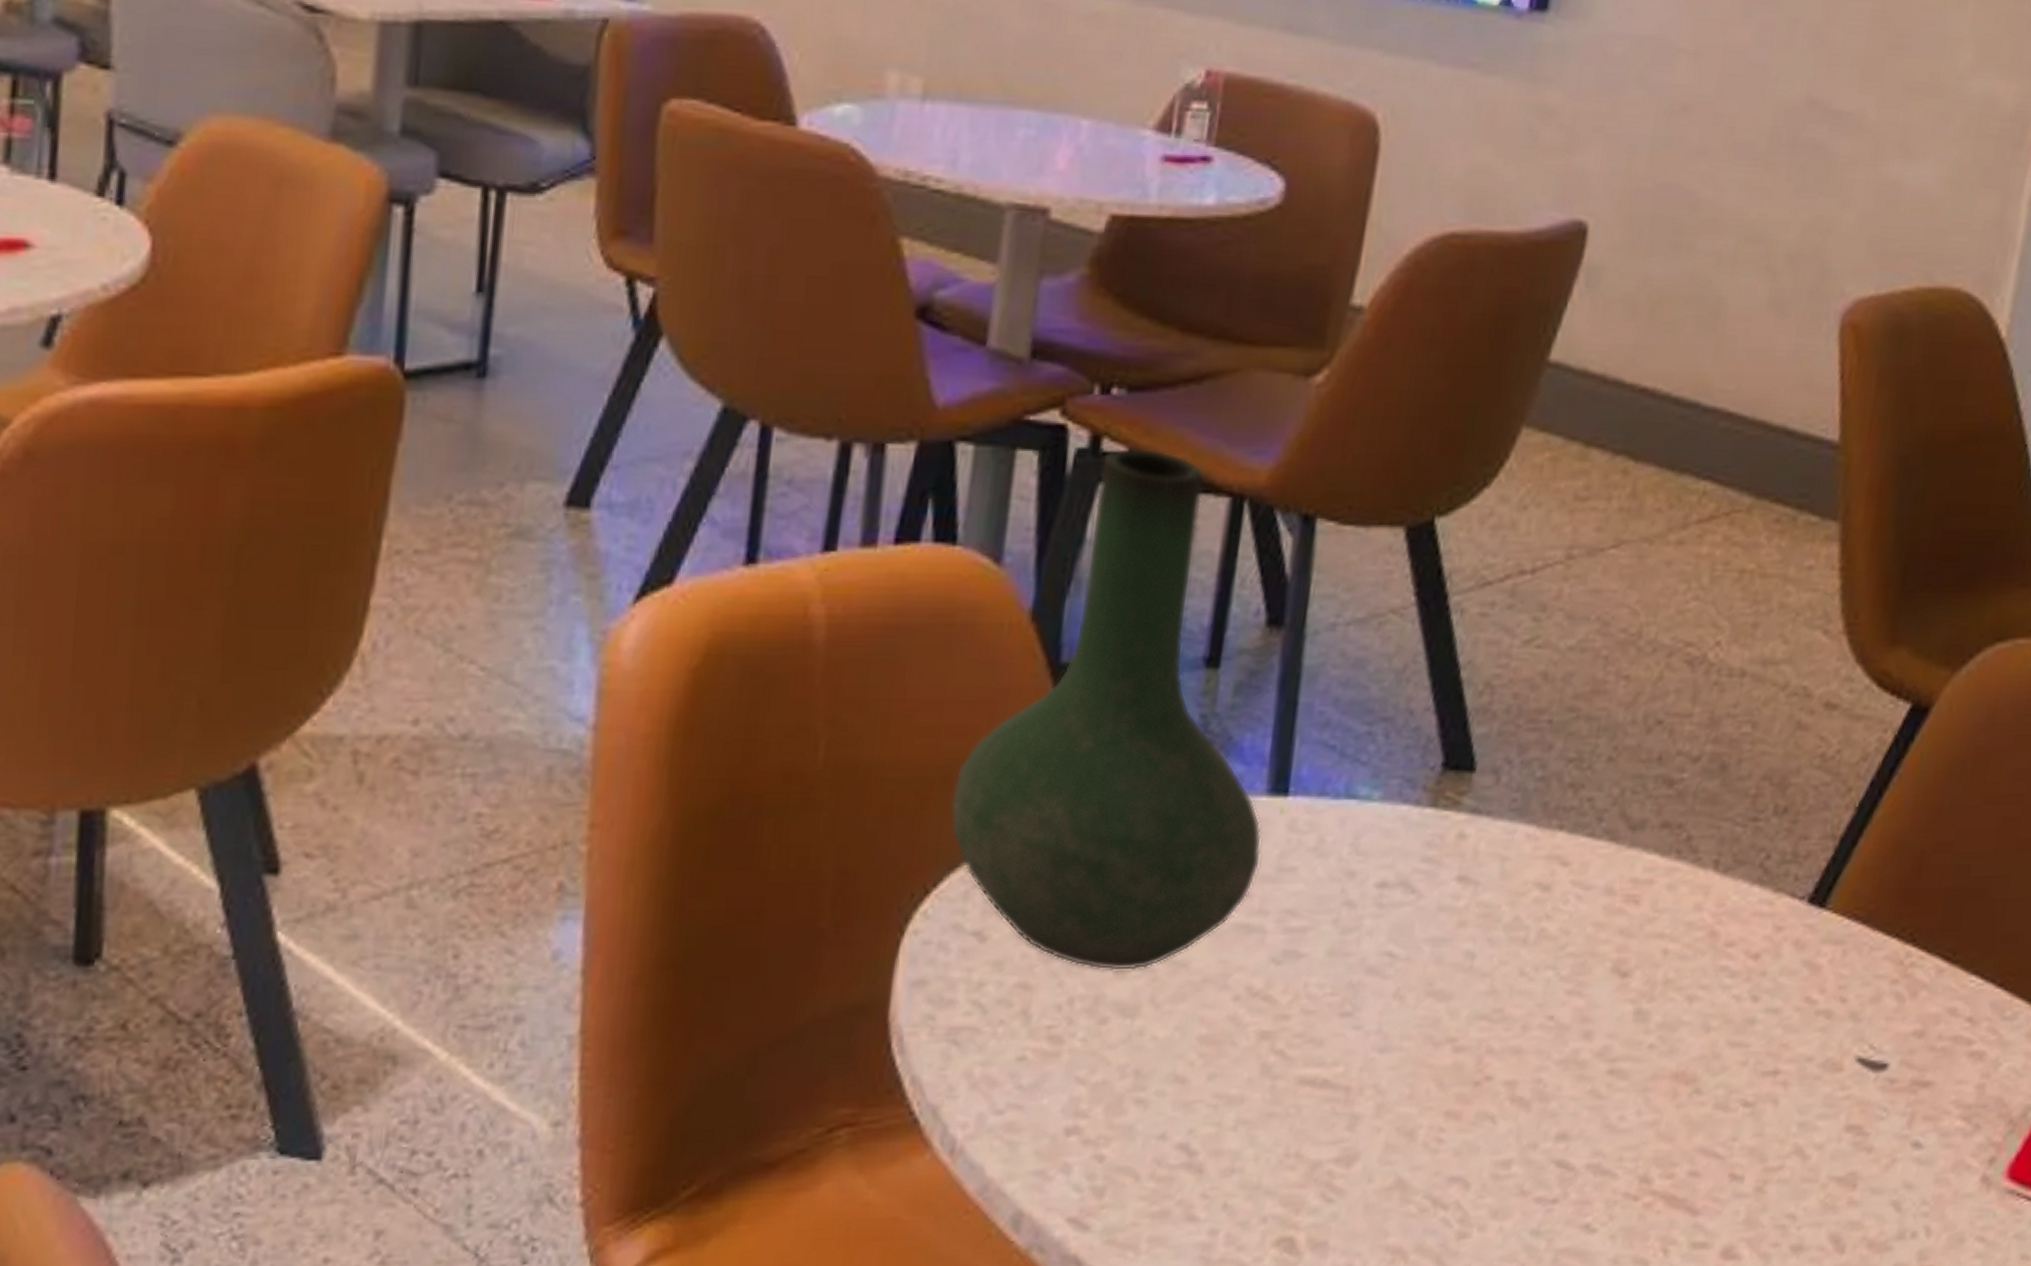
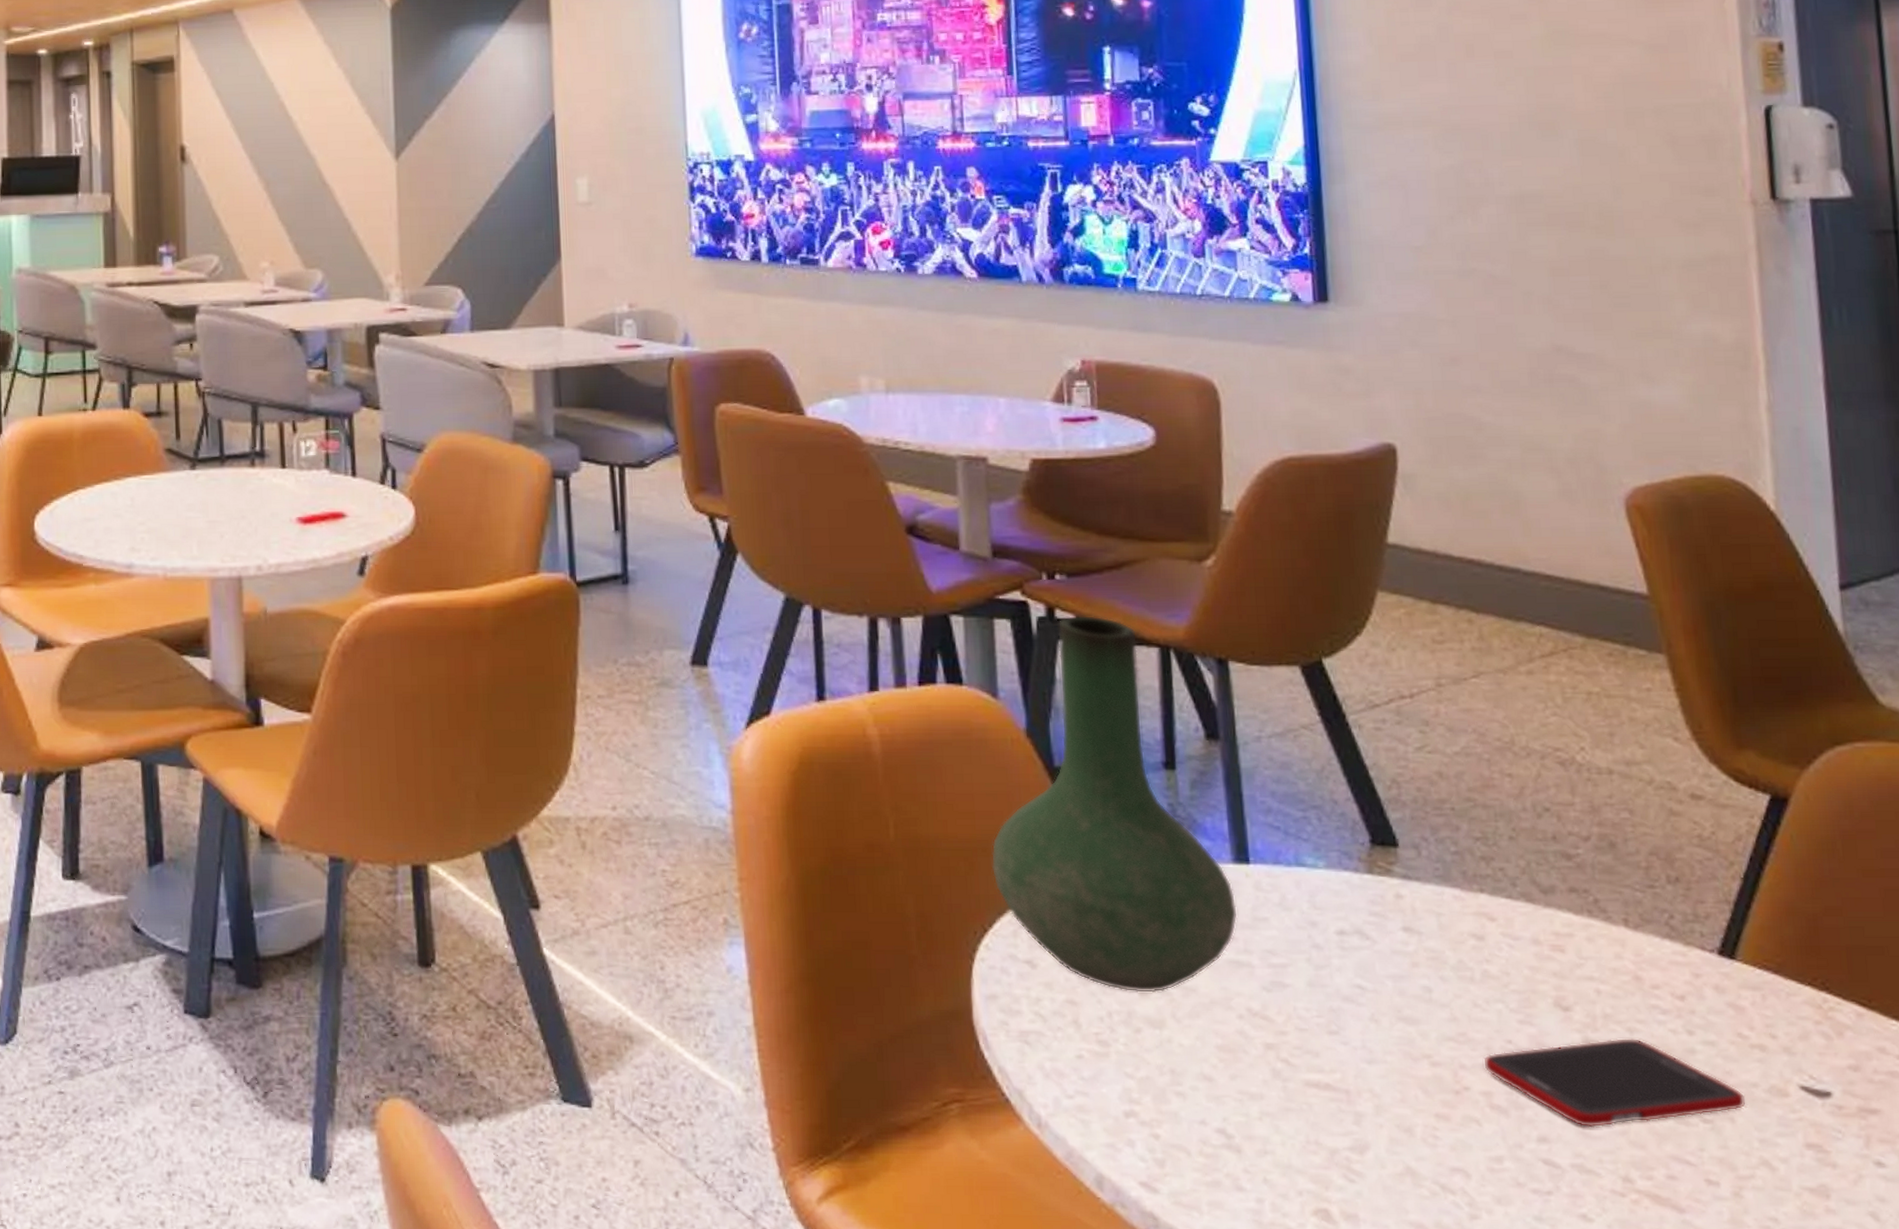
cell phone: none [1515,1007,1796,1120] -> present [1483,1037,1746,1128]

